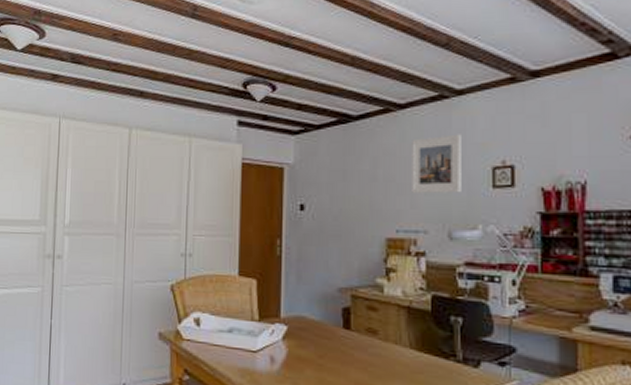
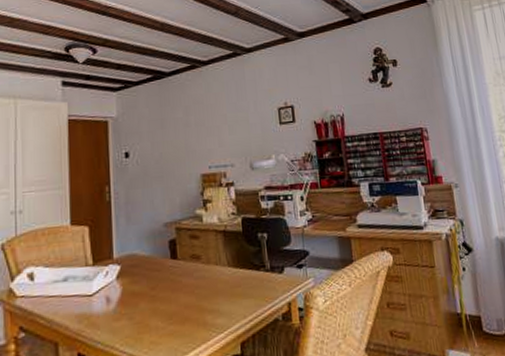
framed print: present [412,134,461,193] -> none [215,83,257,134]

